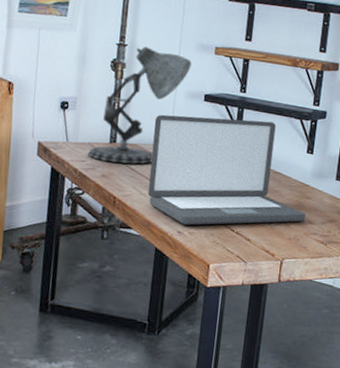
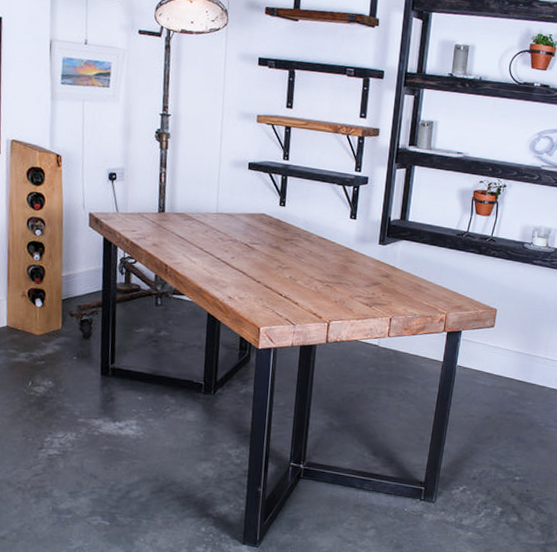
desk lamp: present [87,46,192,165] -> none [137,115,235,233]
laptop: present [148,114,306,225] -> none [198,183,351,291]

